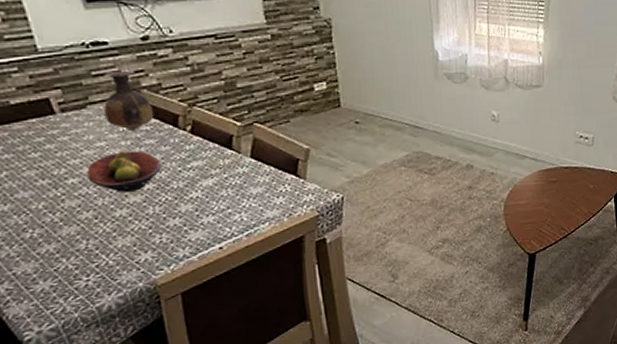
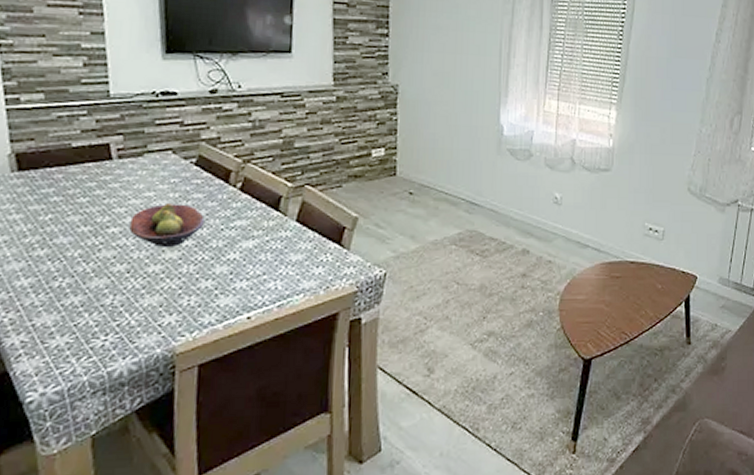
vase: present [103,70,155,131] -> none [158,121,208,183]

